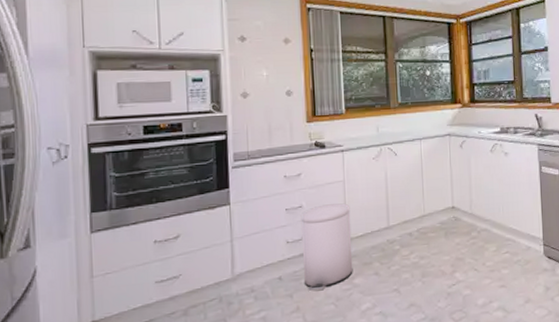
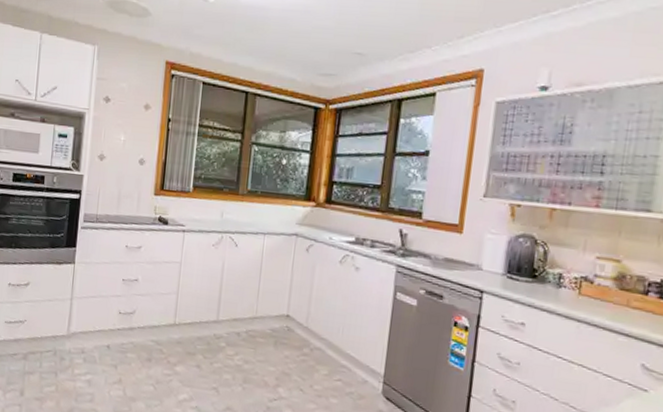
pedal bin: present [300,203,353,291] -> none [129,282,183,369]

